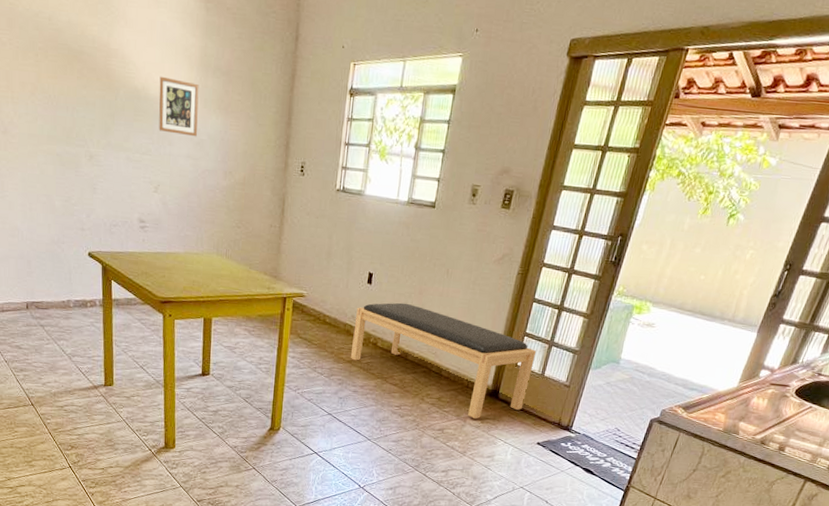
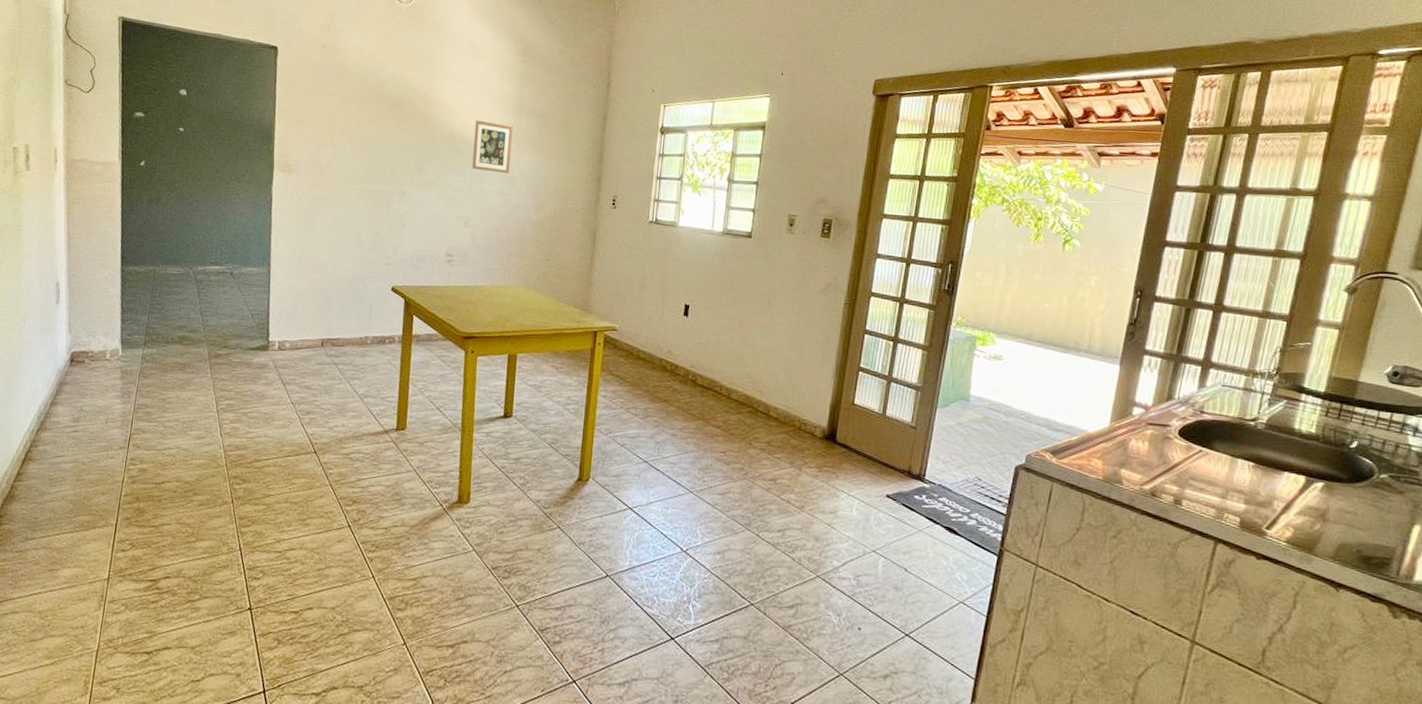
bench: present [350,302,537,419] -> none [667,336,874,467]

